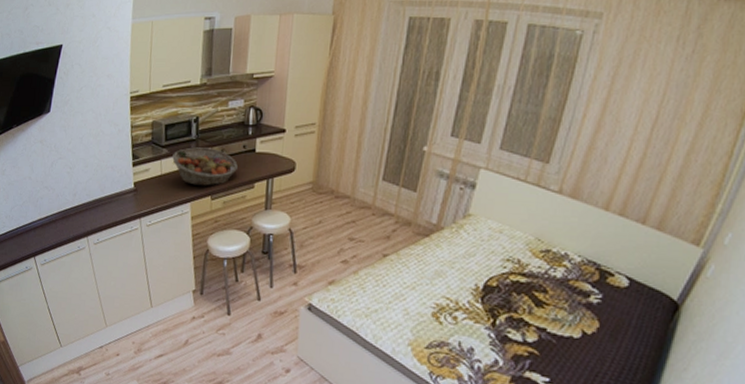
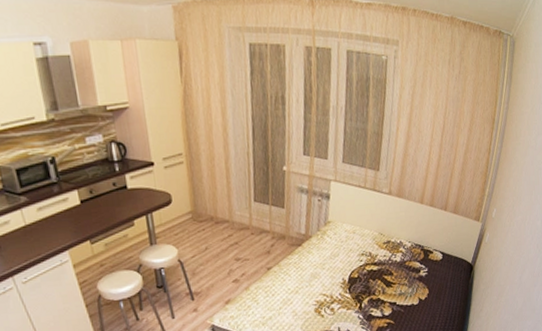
fruit basket: present [172,147,239,186] -> none [33,189,113,232]

